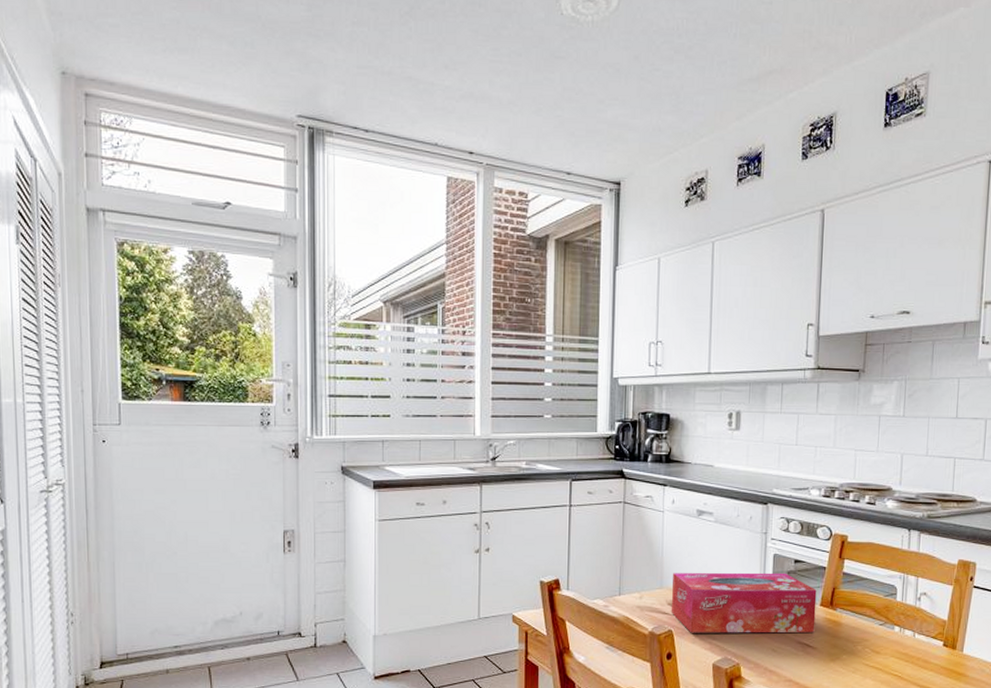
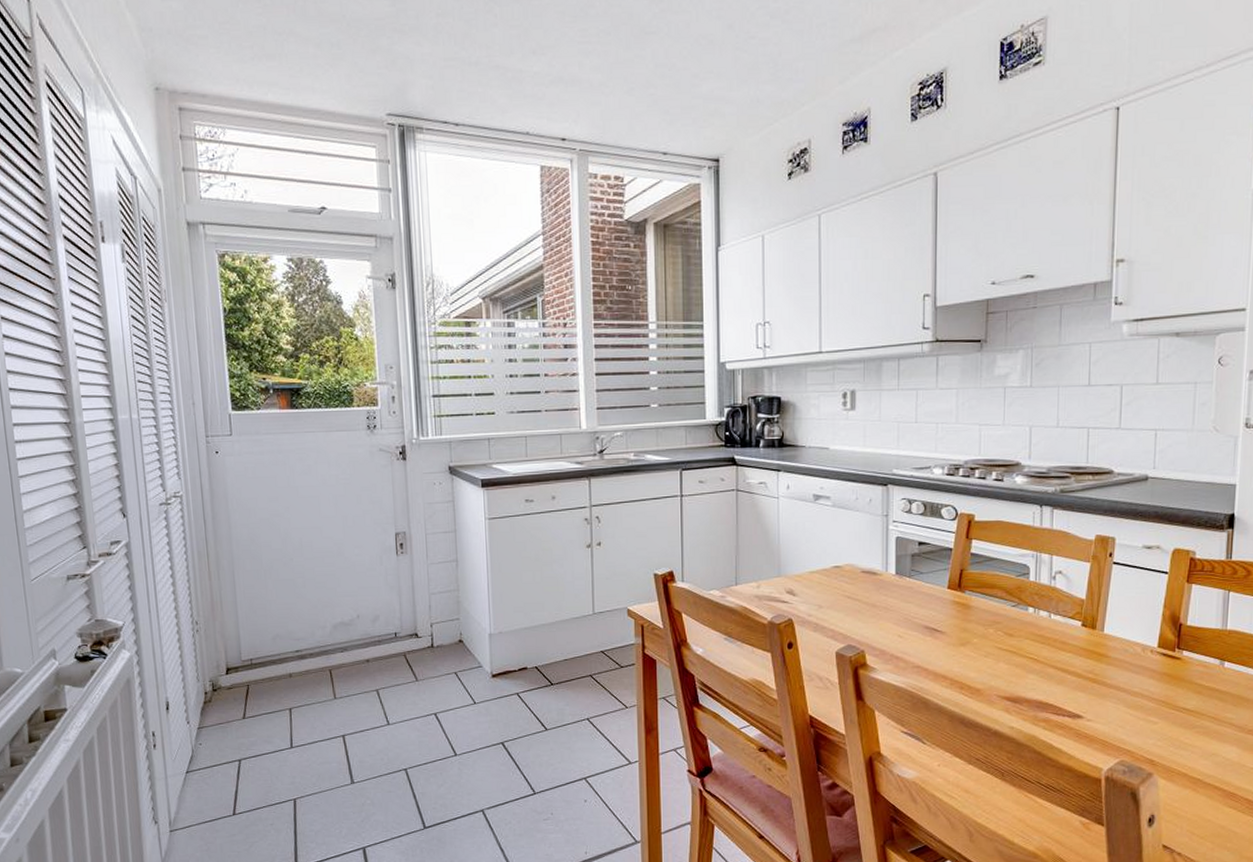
tissue box: present [672,572,817,634] -> none [791,556,944,621]

